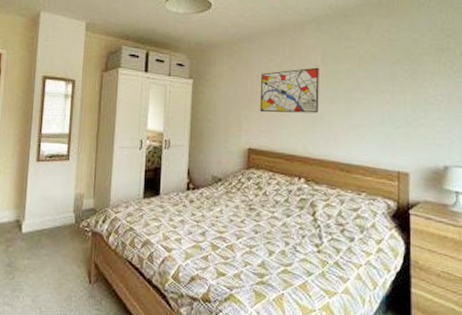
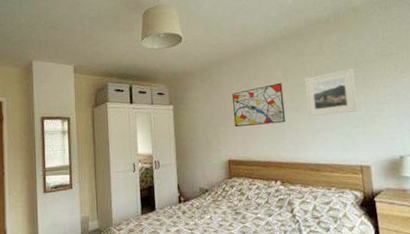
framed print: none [344,60,403,111] -> present [304,69,358,116]

